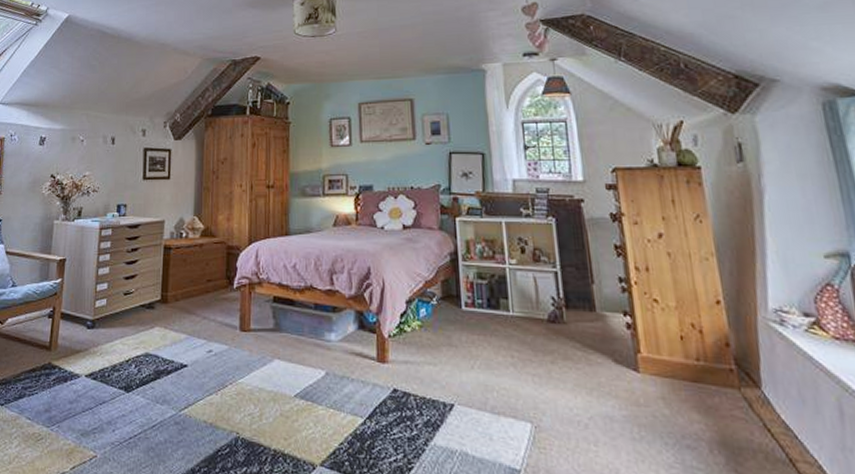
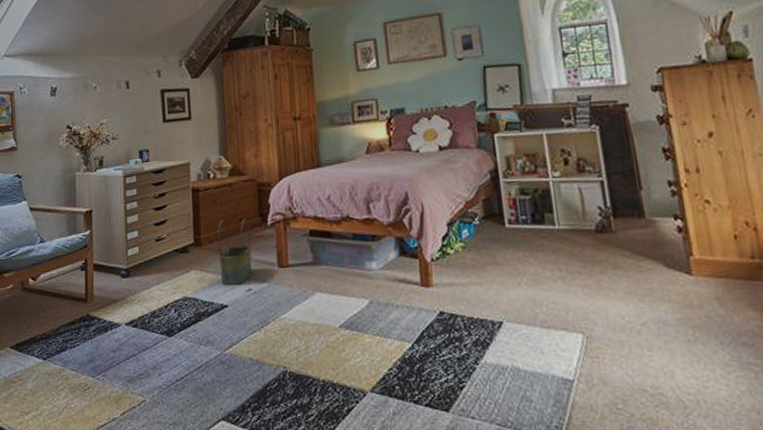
basket: none [183,279,216,345] -> present [217,218,253,285]

